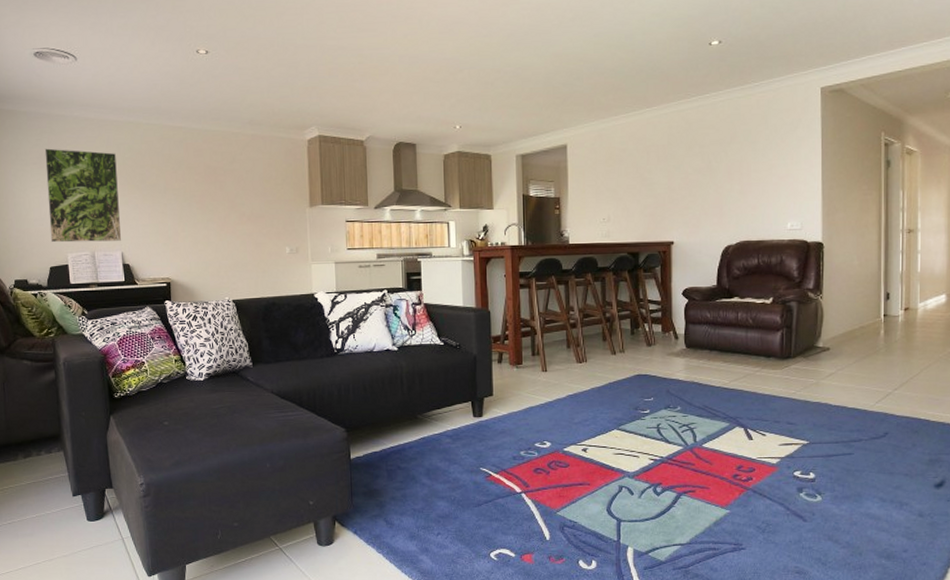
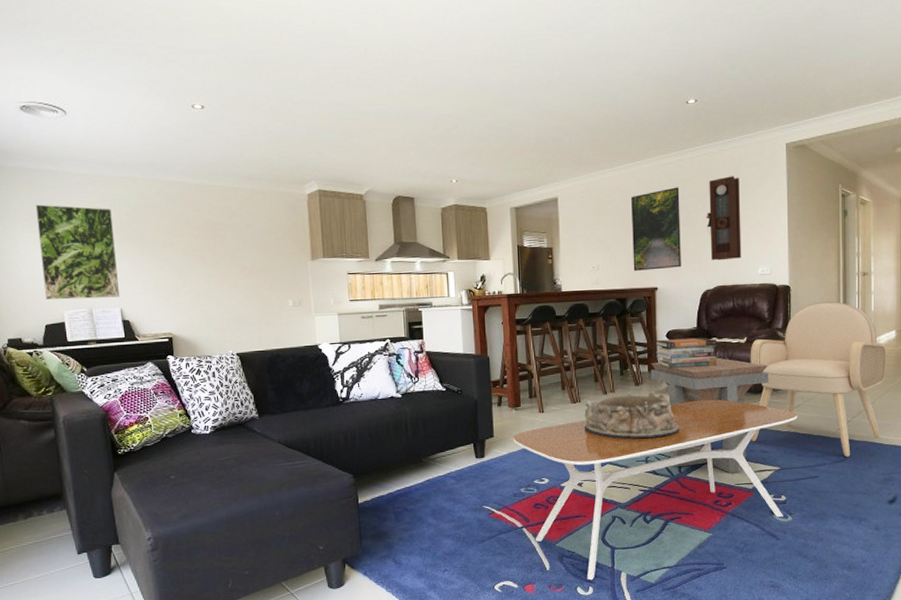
coffee table: none [513,364,830,554] -> present [513,399,798,581]
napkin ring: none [590,353,695,404] -> present [584,391,679,440]
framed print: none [647,134,700,223] -> present [631,187,681,271]
side table: none [664,318,798,445] -> present [650,357,770,473]
book stack: none [670,296,738,329] -> present [655,337,717,368]
pendulum clock: none [729,122,768,214] -> present [706,176,742,261]
armchair: none [776,260,934,434] -> present [750,301,886,458]

